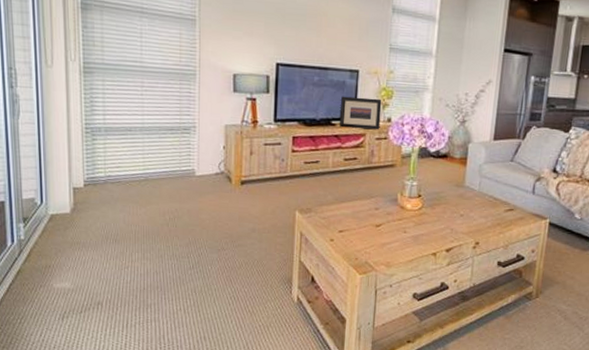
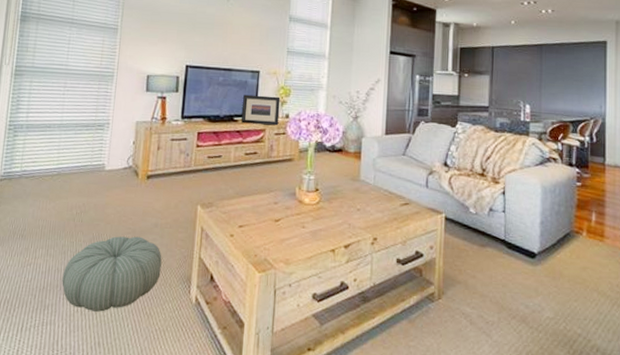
pouf: none [162,240,262,310] -> present [62,236,162,312]

